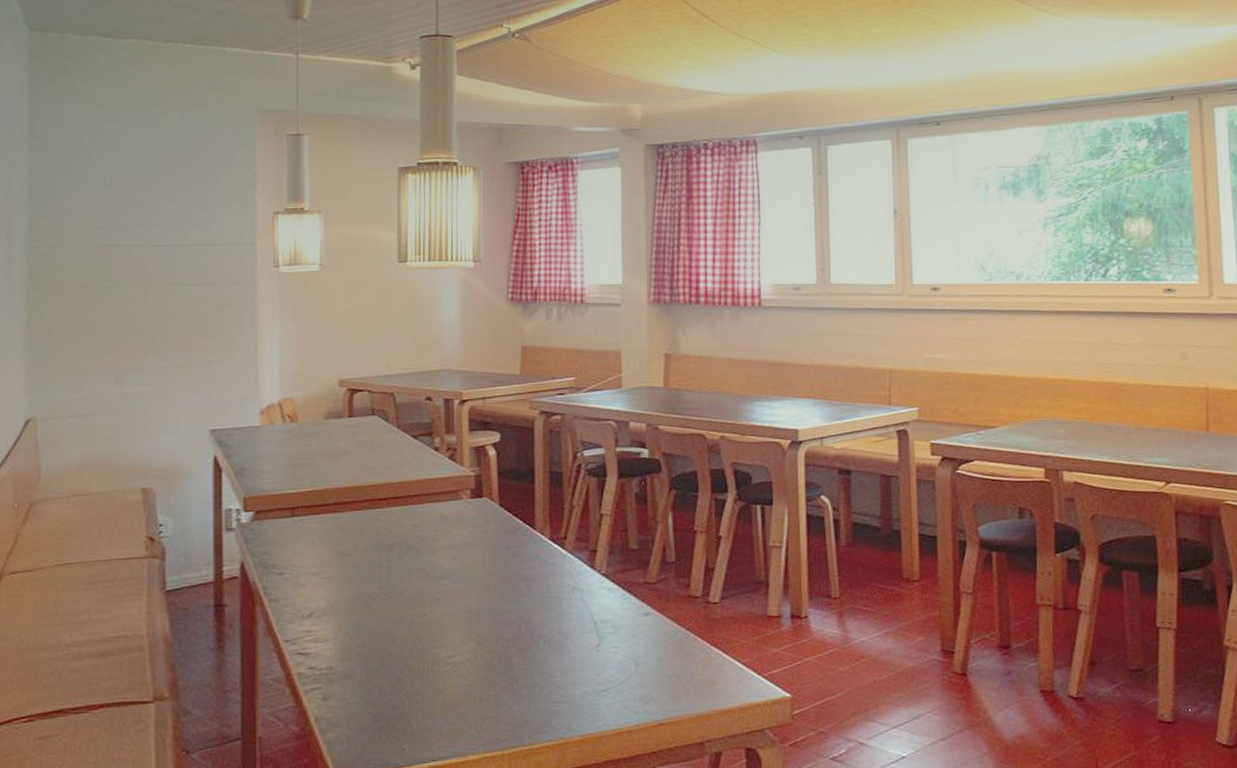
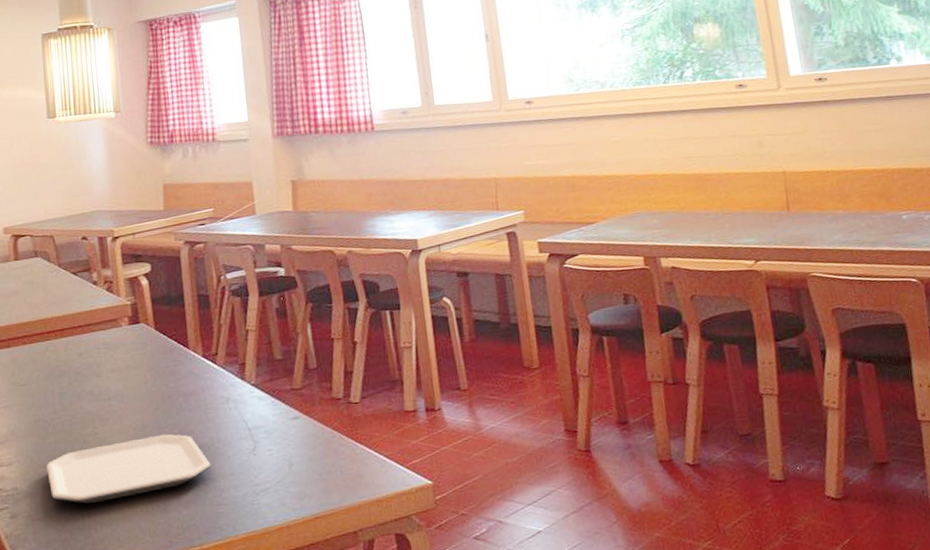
plate: none [367,620,549,690] -> present [46,434,211,504]

